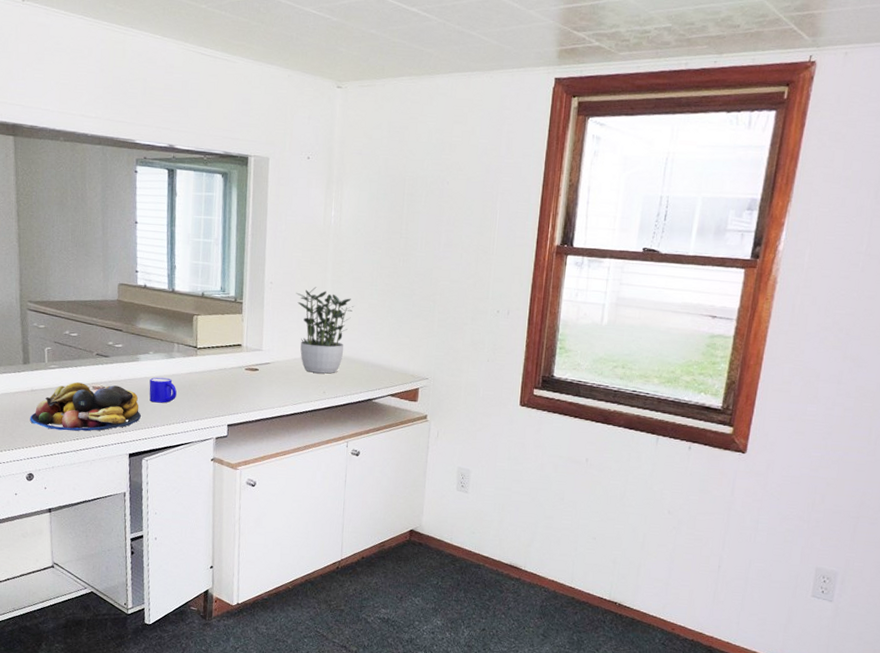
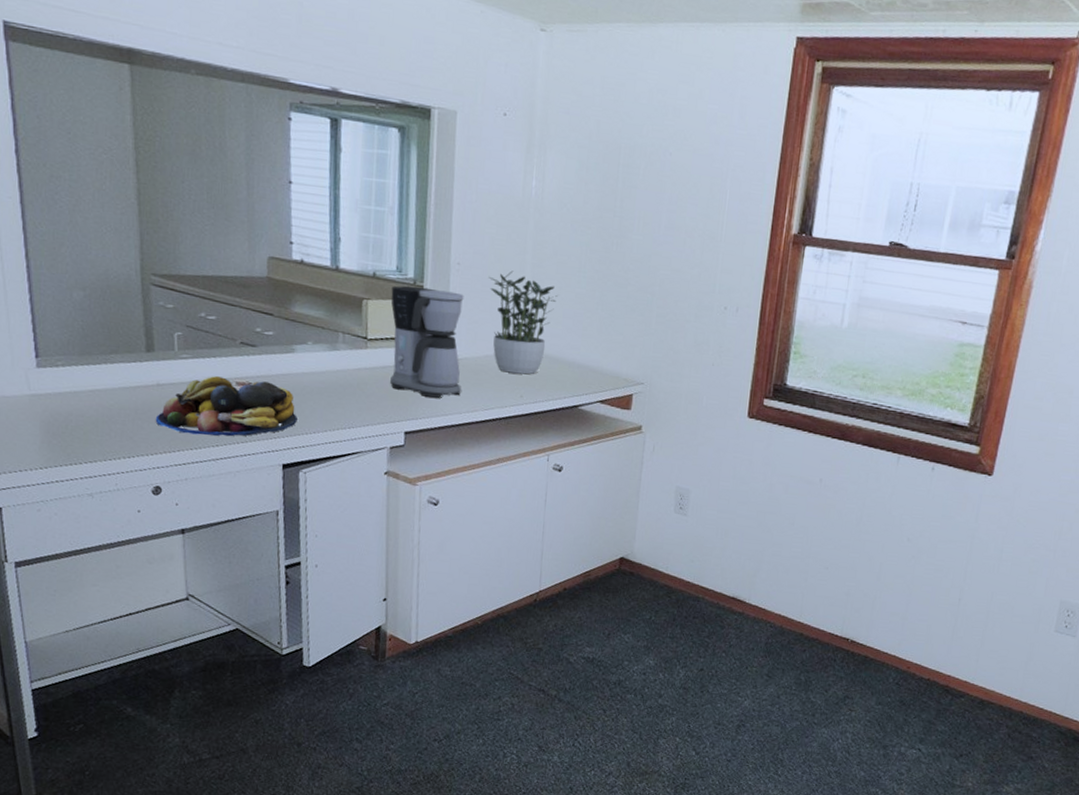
mug: present [149,377,177,403] -> none [307,373,342,405]
coffee maker: none [216,302,276,395] -> present [390,285,464,398]

